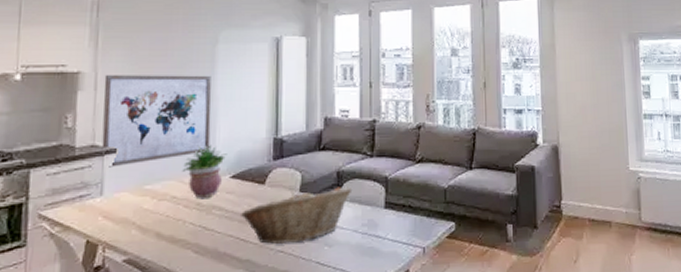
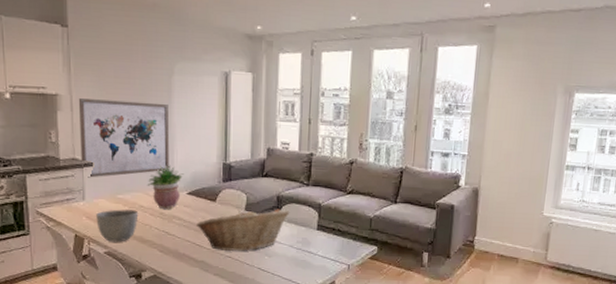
bowl: none [115,202,170,246] -> present [96,209,139,242]

